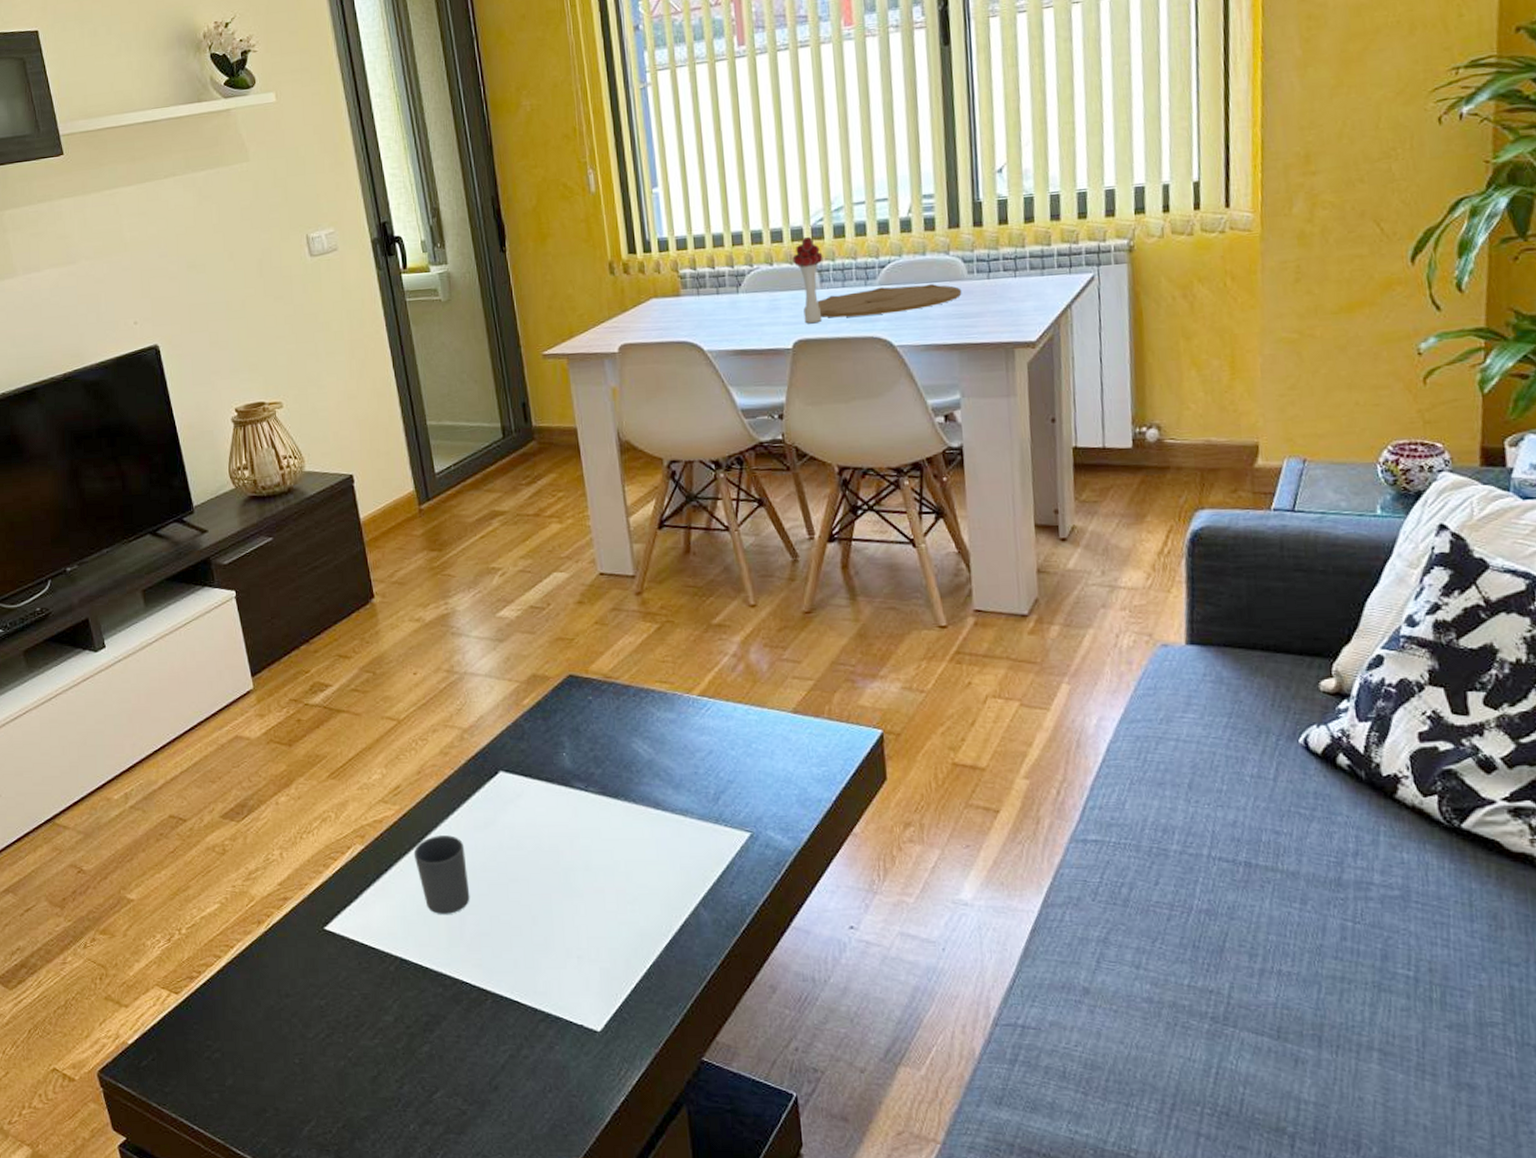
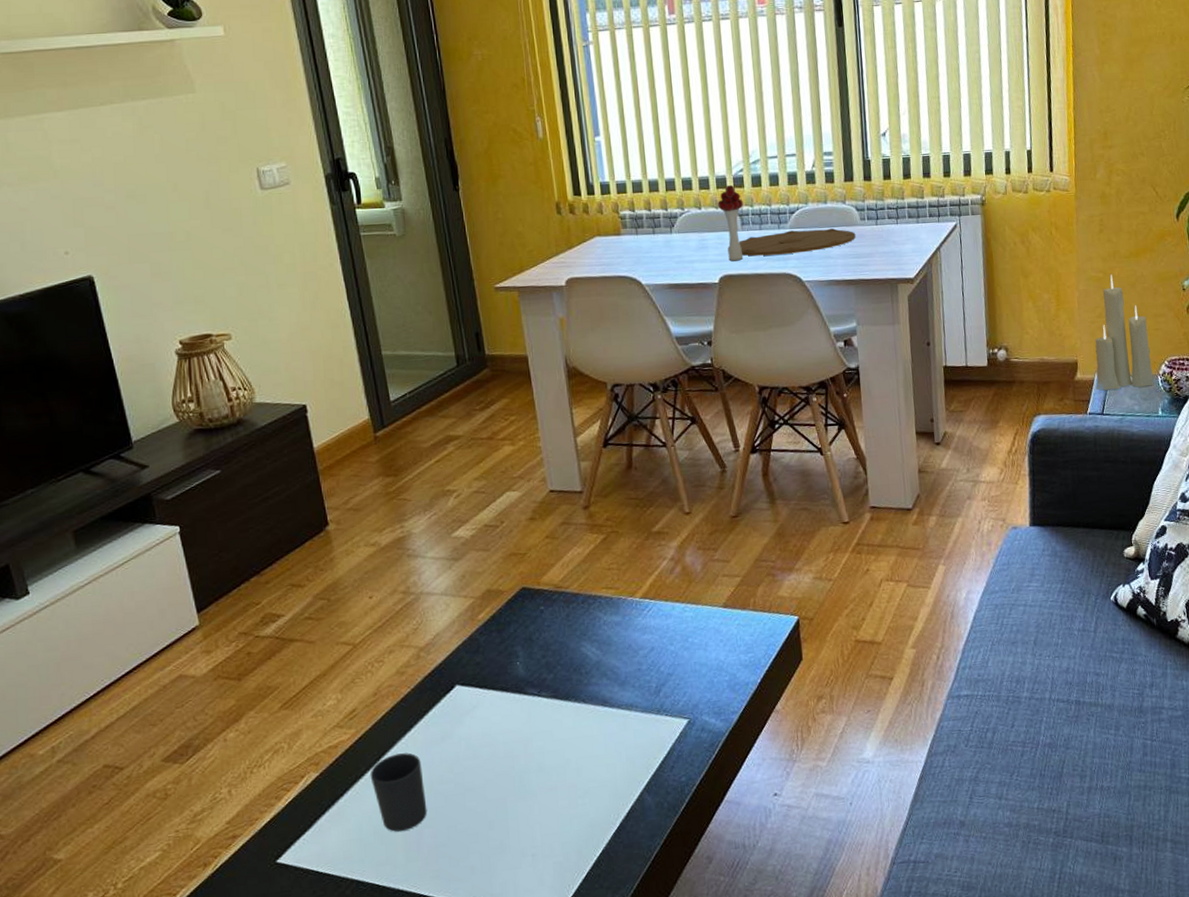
candle: none [1284,335,1371,483] -> present [1095,274,1154,392]

